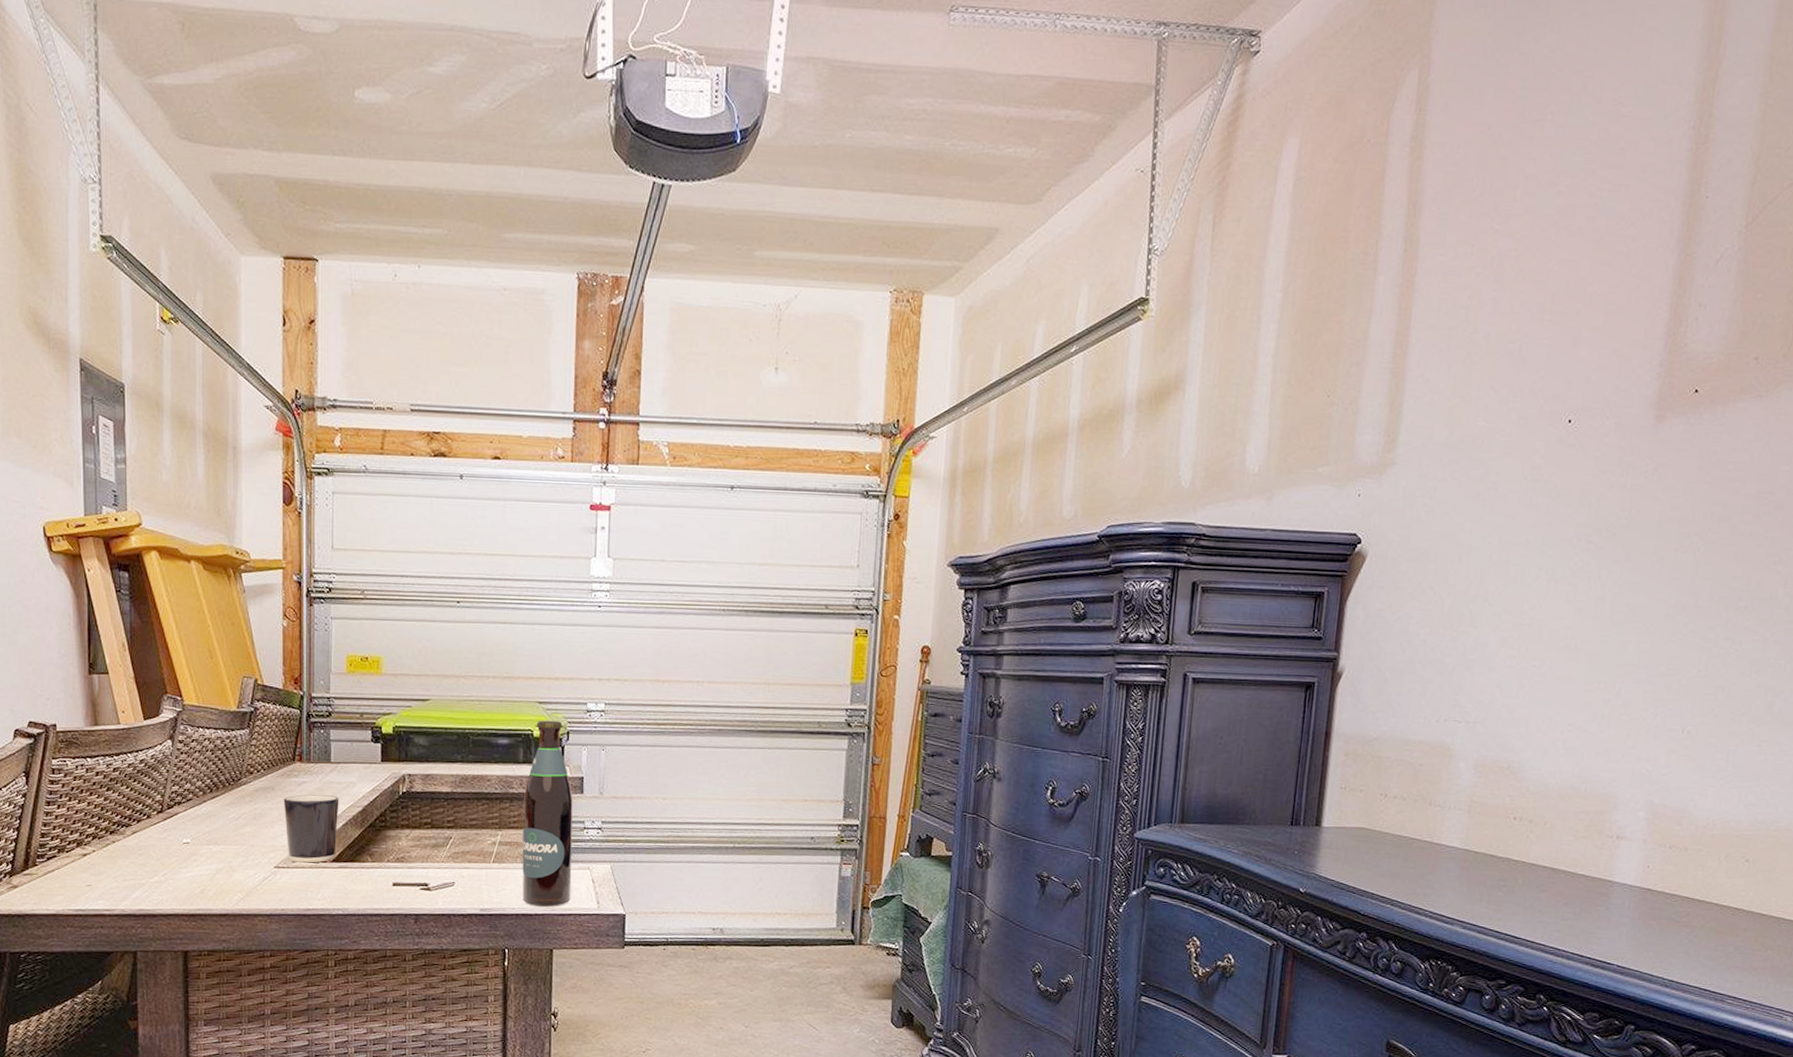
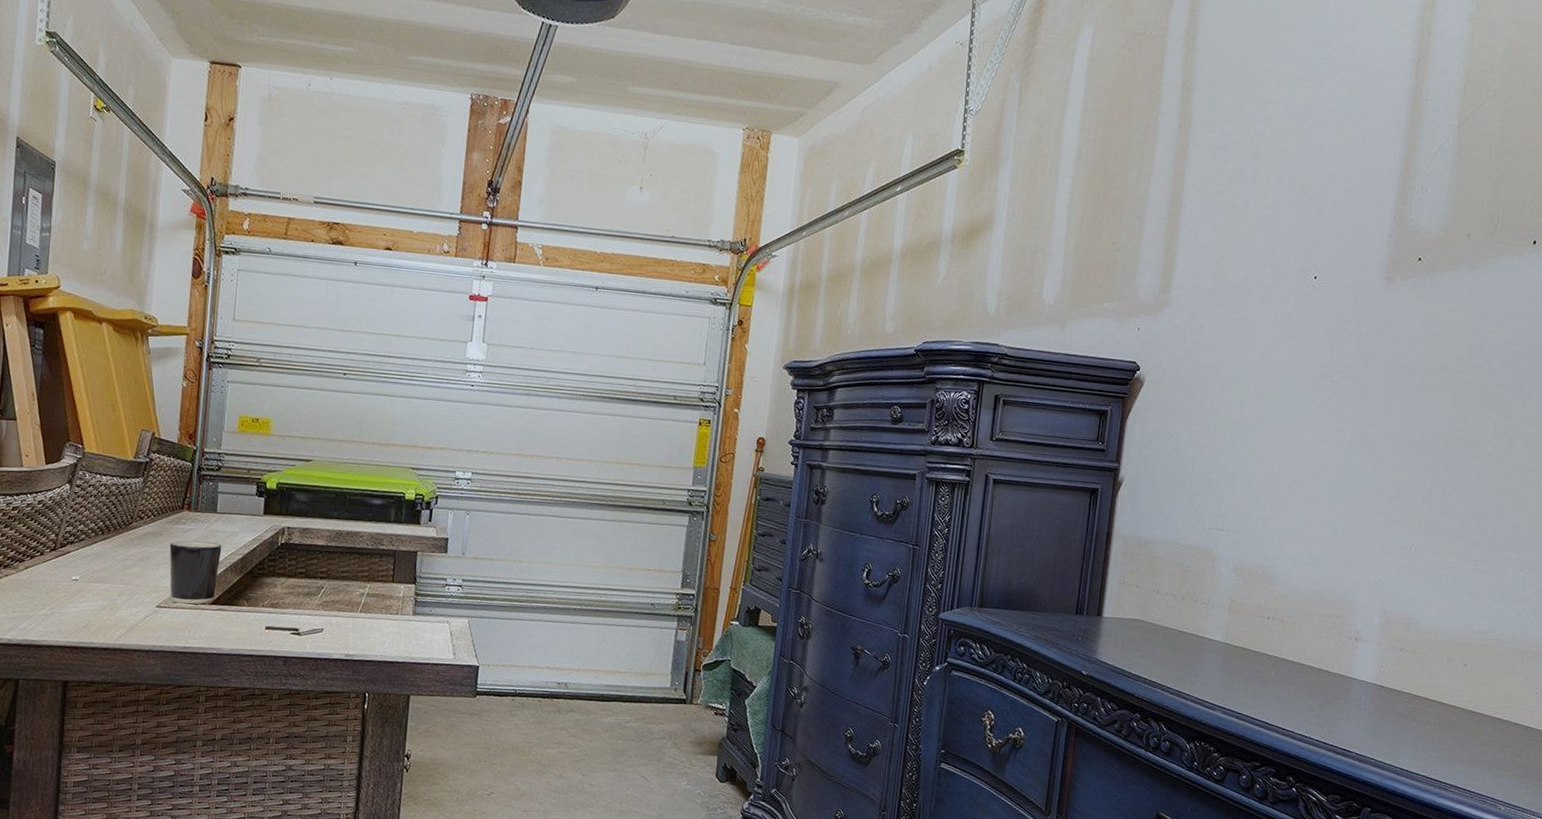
bottle: present [522,720,573,908] -> none [385,484,438,657]

